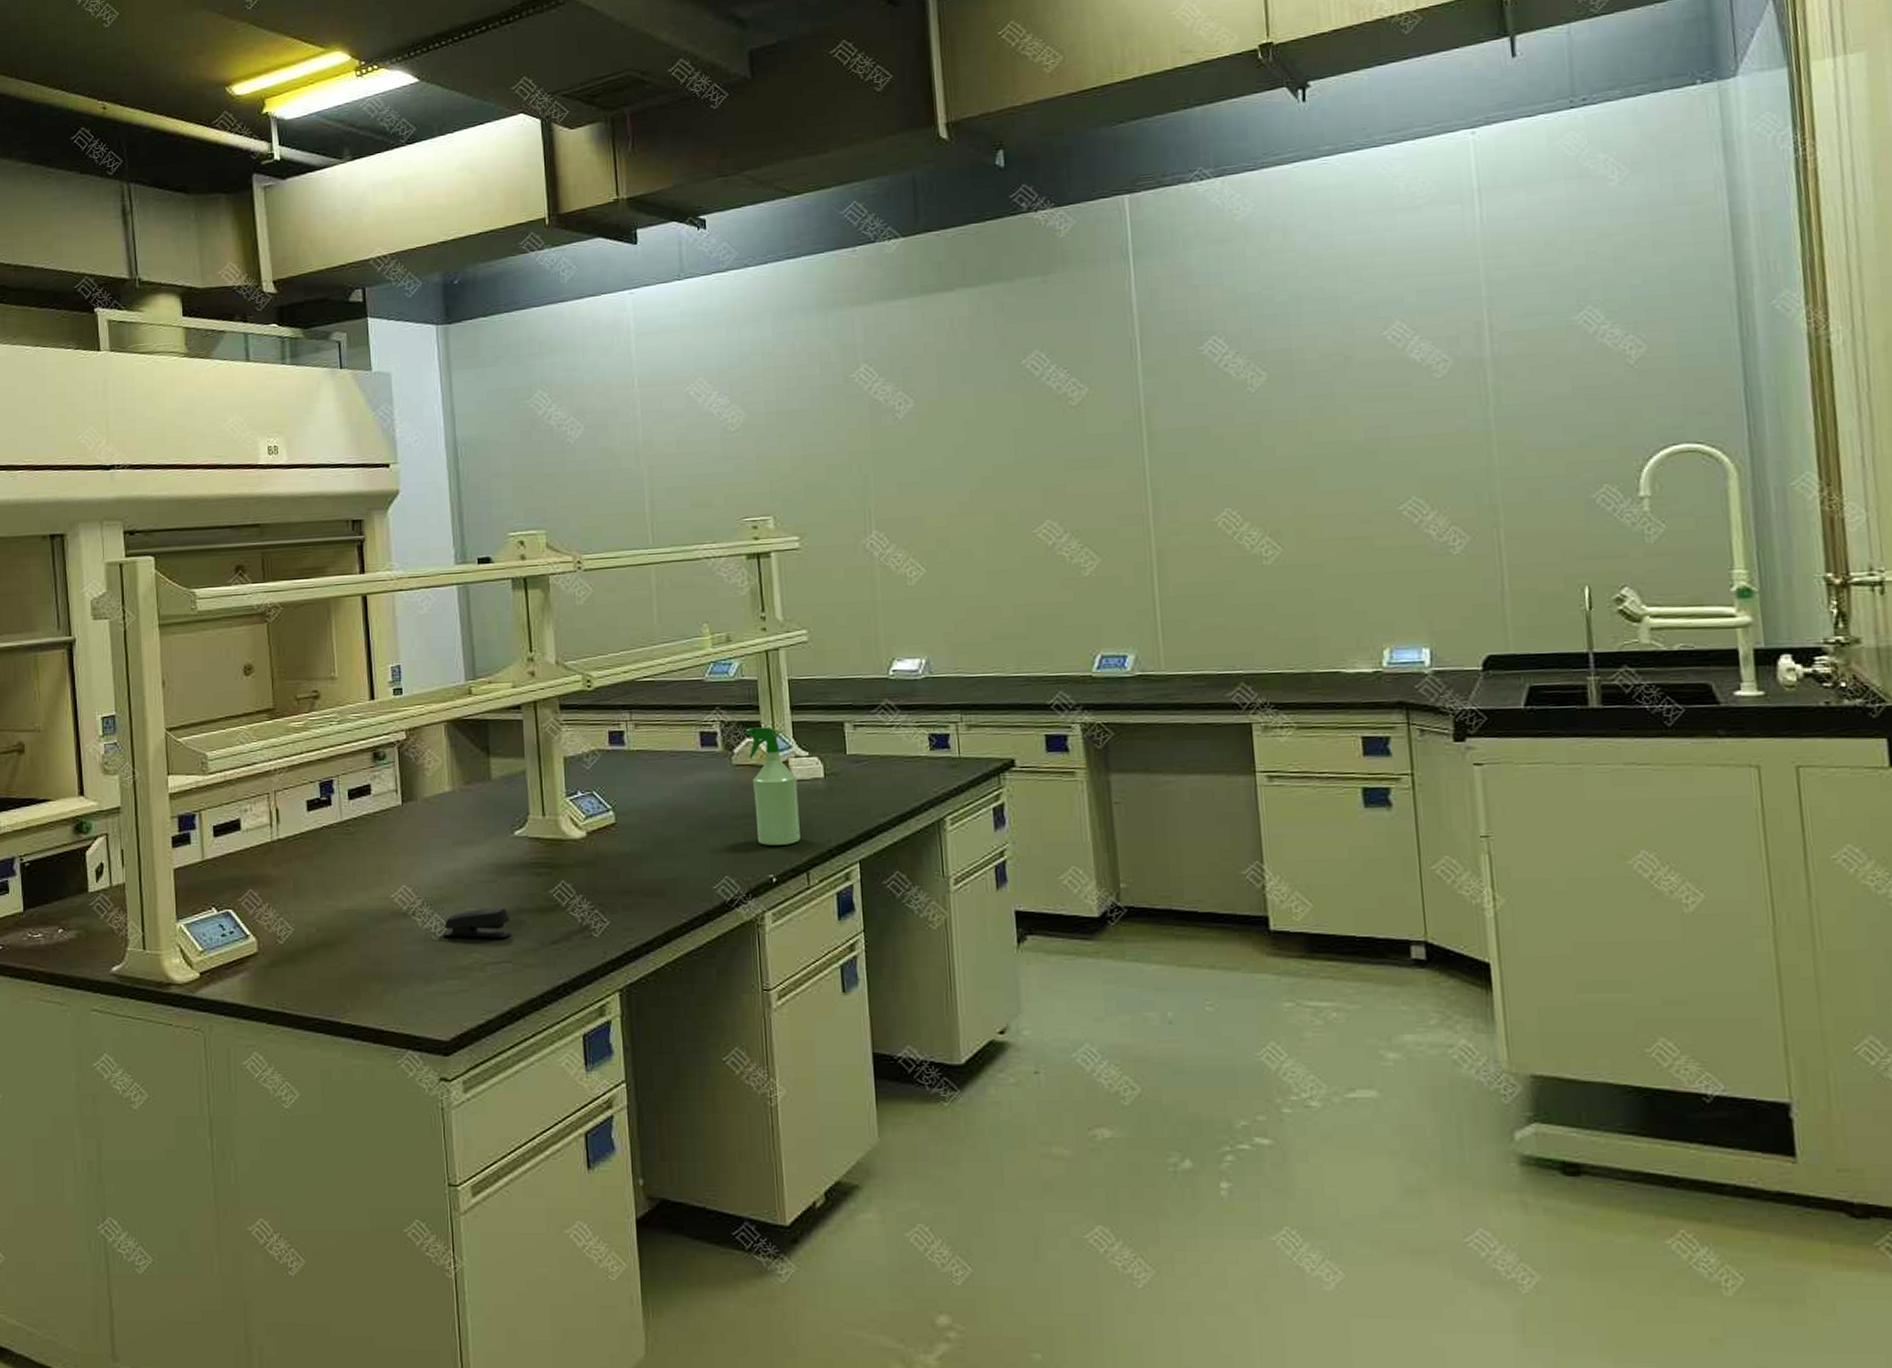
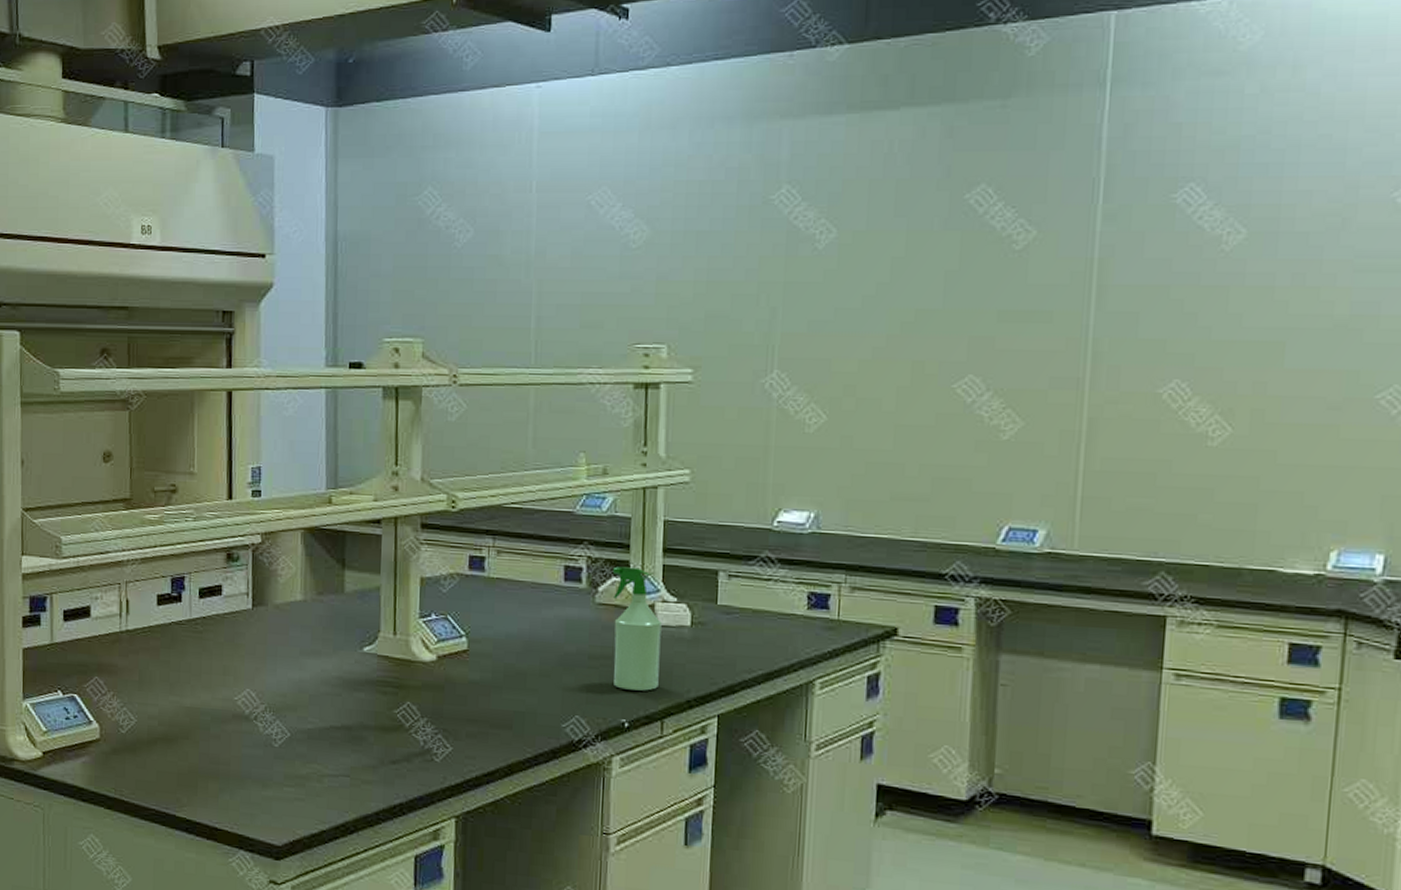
stapler: present [443,907,512,938] -> none [284,720,353,752]

